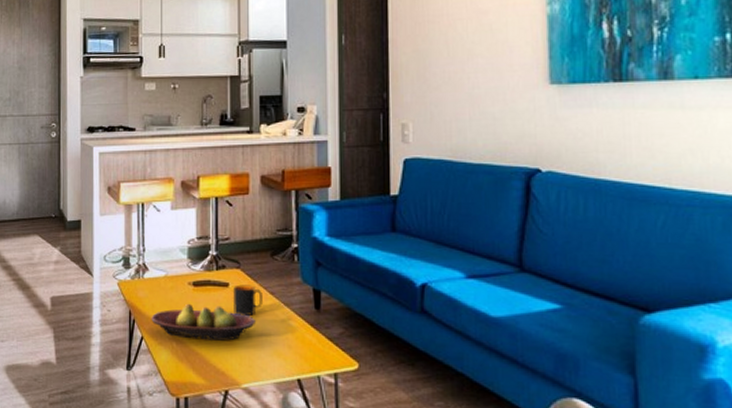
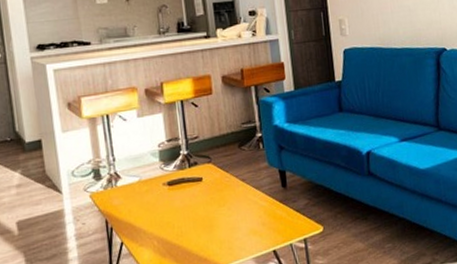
fruit bowl: present [151,303,255,341] -> none [129,199,231,236]
mug: present [233,284,263,316] -> none [207,176,235,205]

